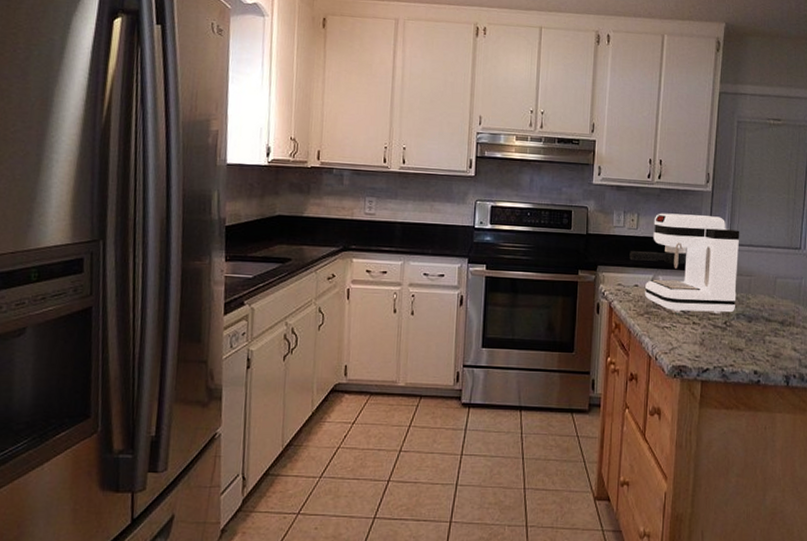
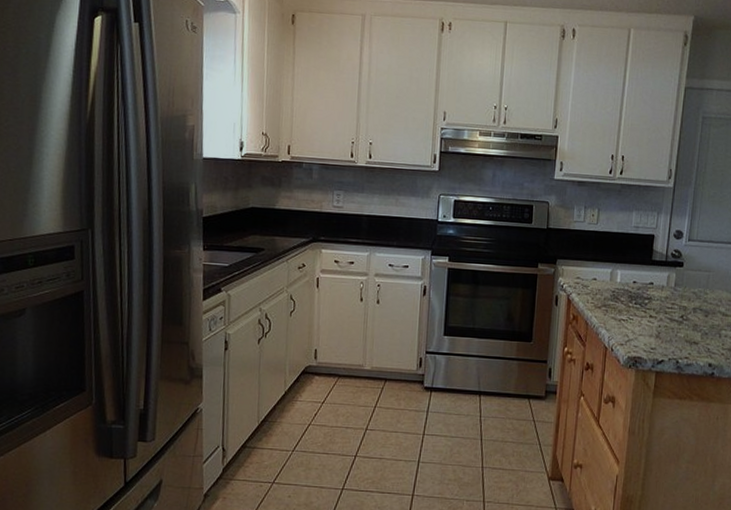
coffee maker: present [629,213,740,314] -> none [589,208,701,308]

